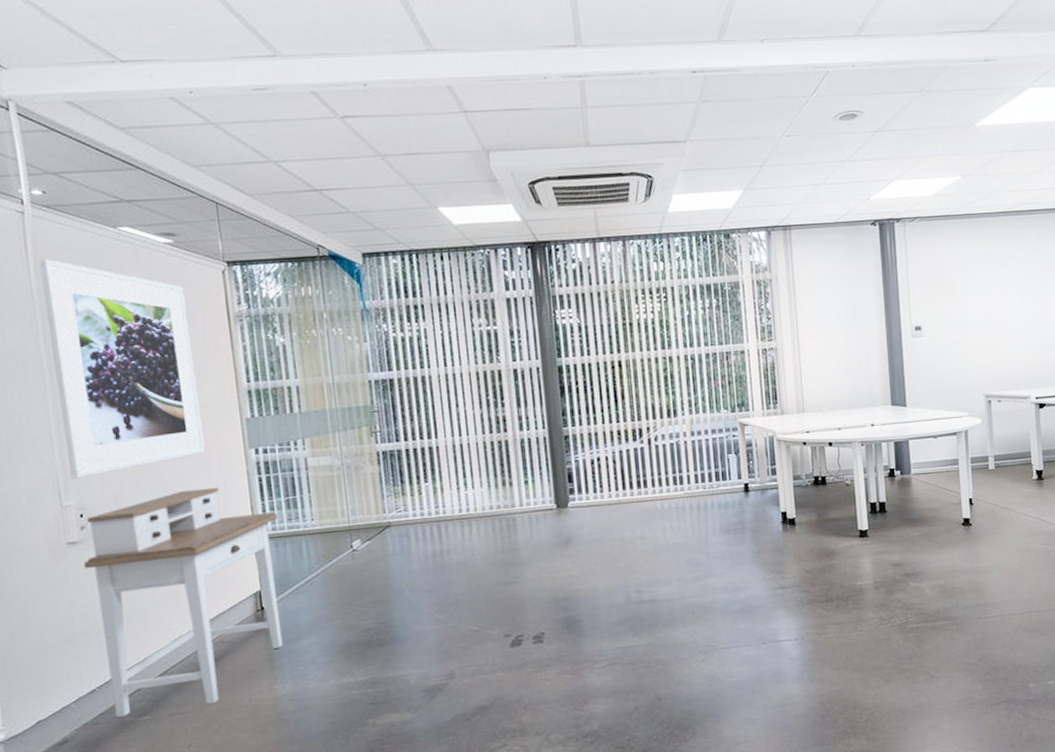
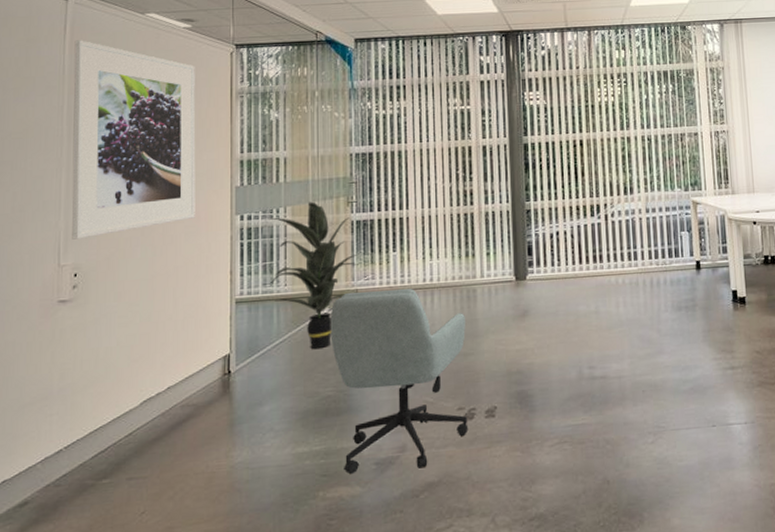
desk: present [83,487,283,717] -> none [70,251,254,479]
indoor plant: none [284,432,388,584] -> present [266,202,358,350]
office chair: none [363,519,517,702] -> present [330,288,469,475]

